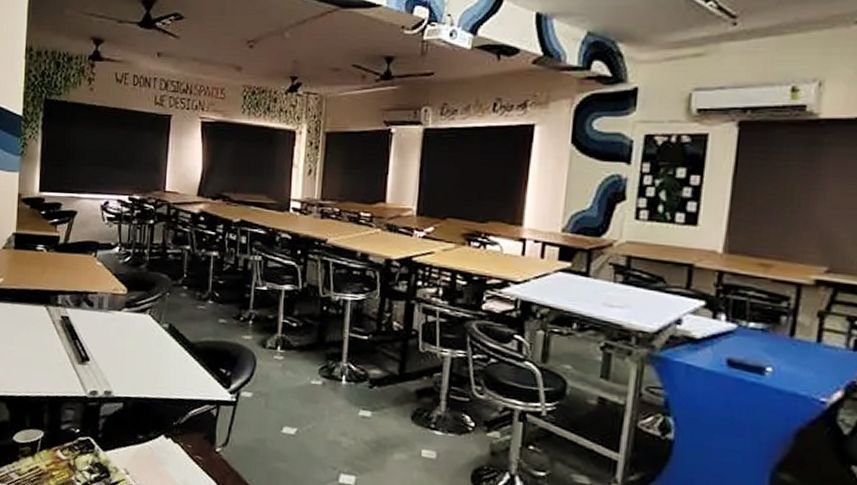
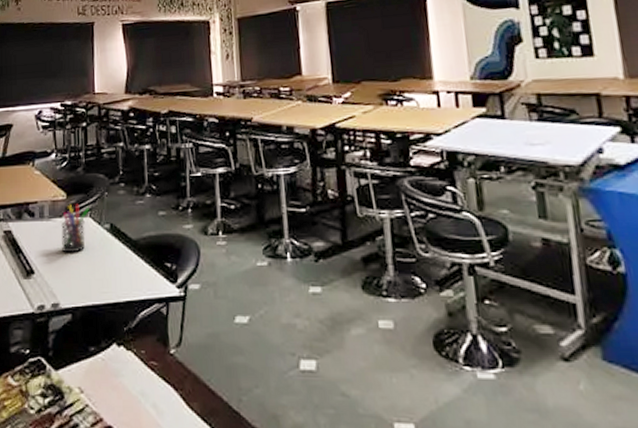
pen holder: none [118,299,149,347] -> present [61,204,89,253]

